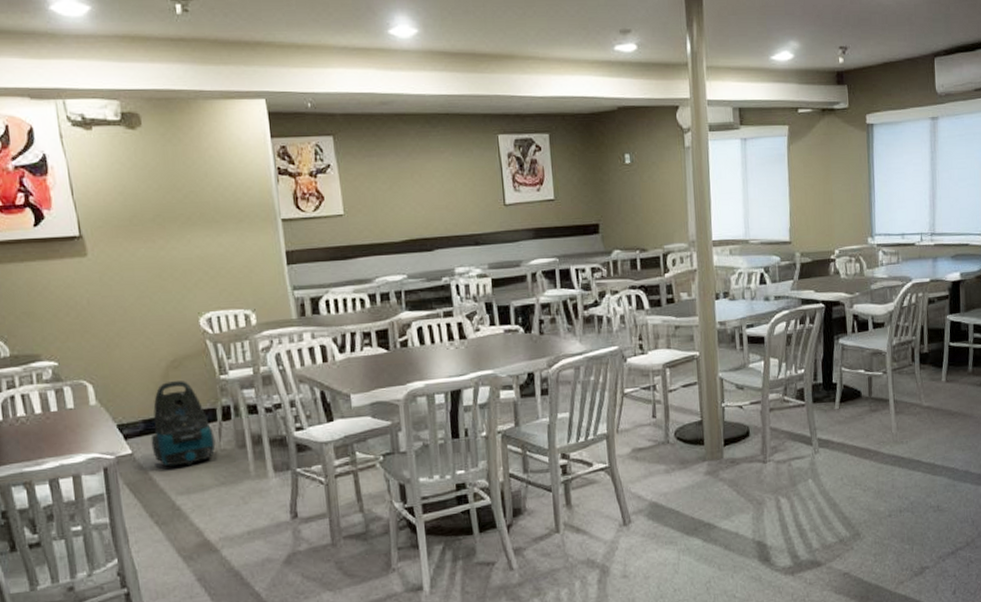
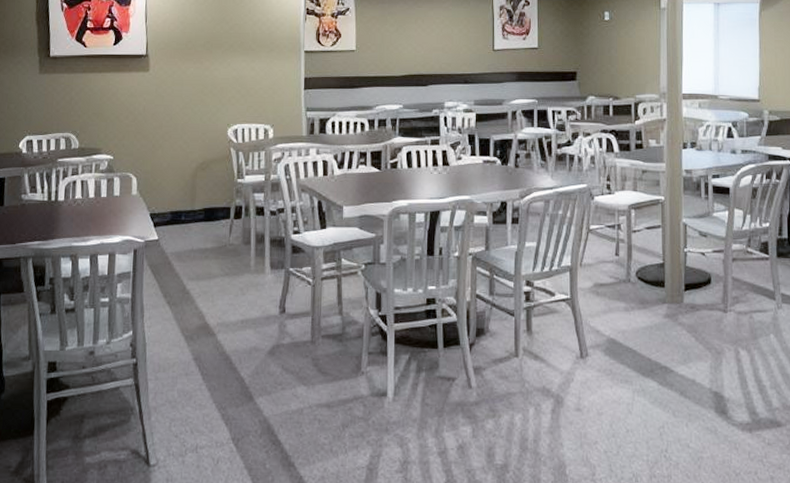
vacuum cleaner: present [151,381,216,466] -> none [174,181,226,256]

